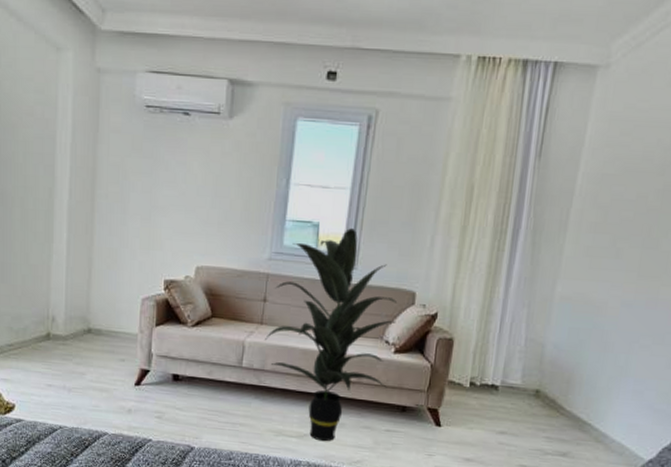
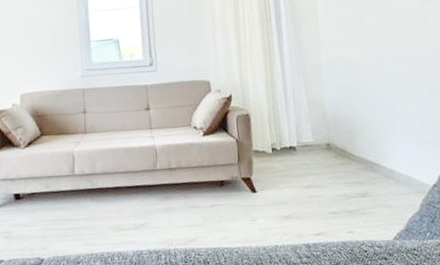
indoor plant: present [265,228,397,442] -> none [91,38,204,229]

